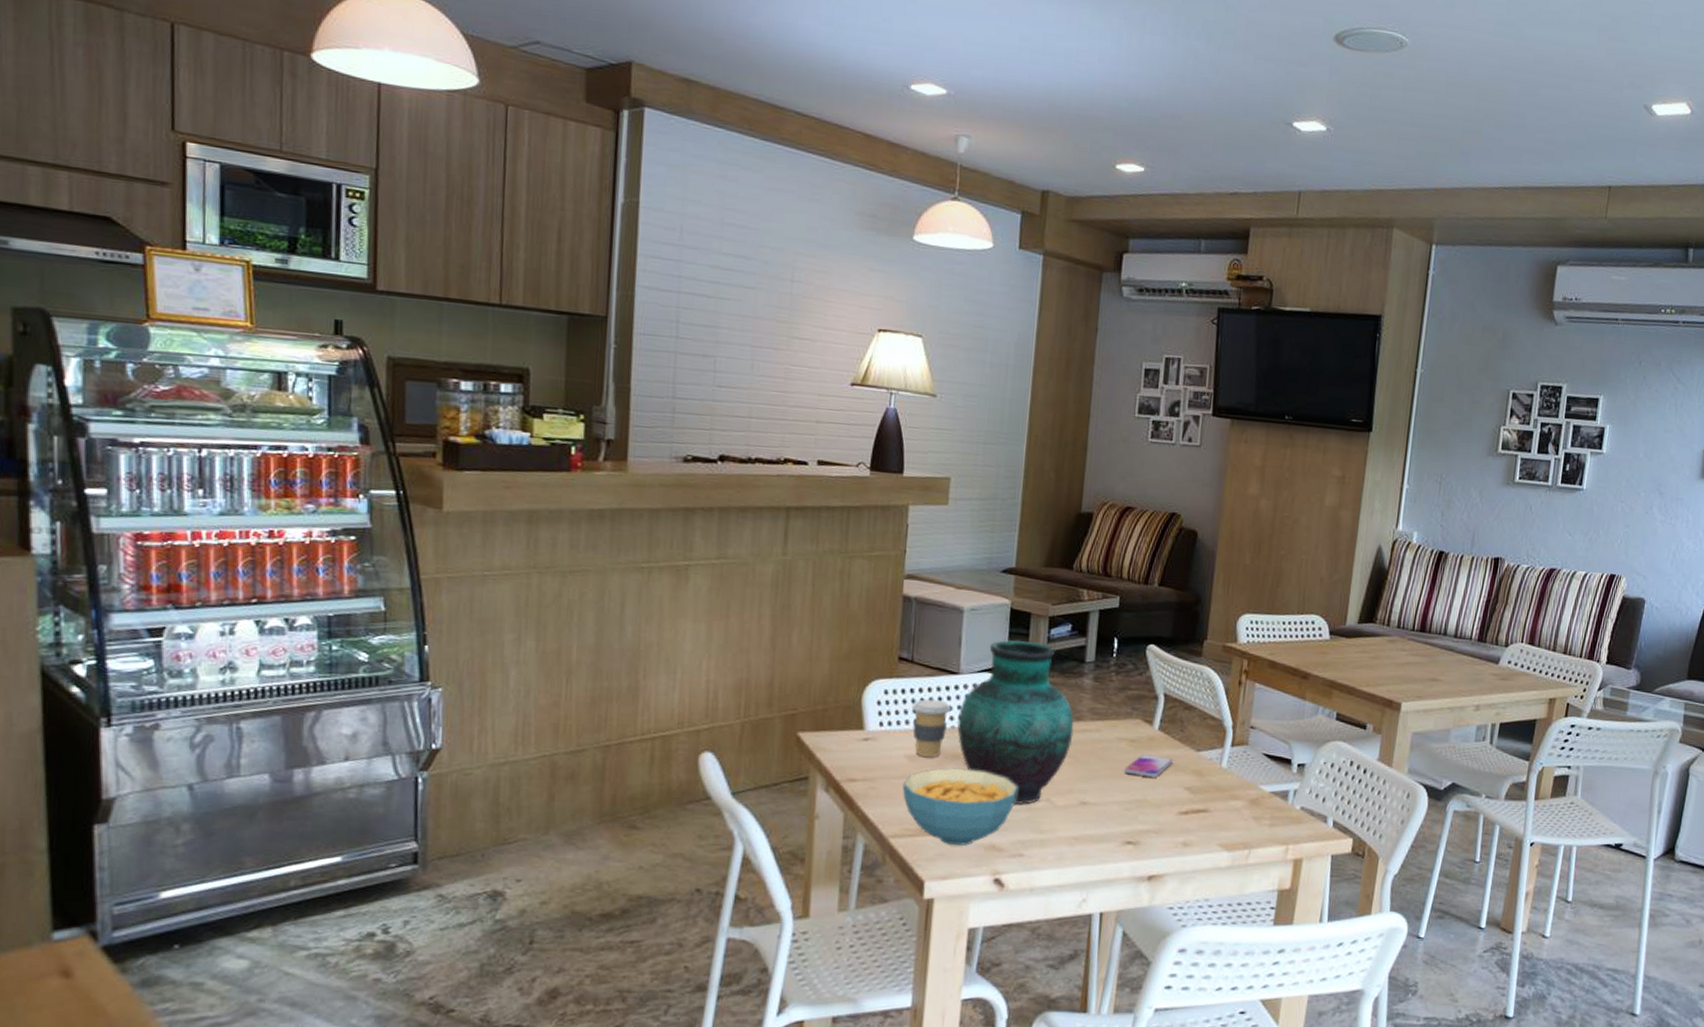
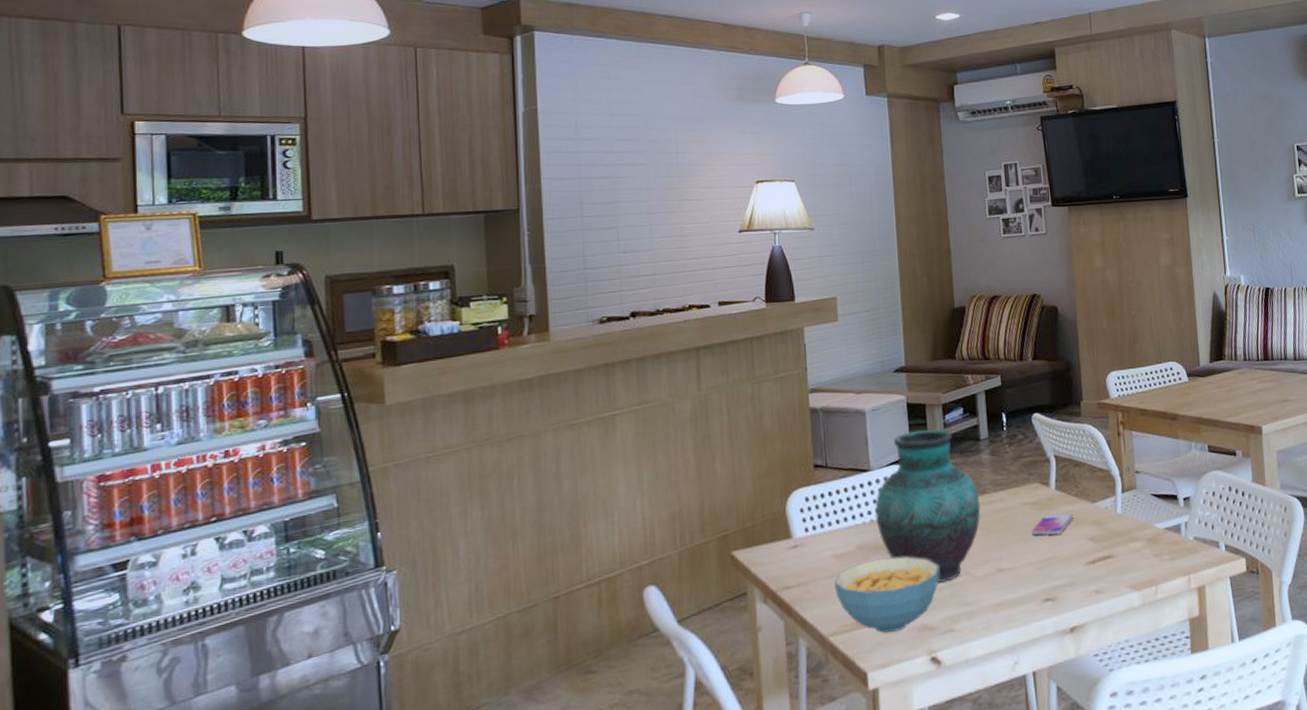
coffee cup: present [911,699,951,757] -> none [832,498,867,554]

